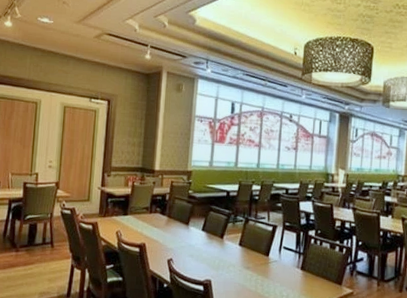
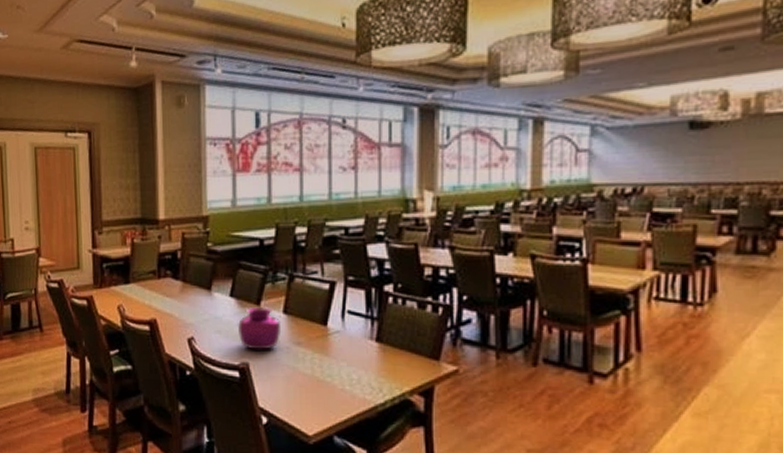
vase: none [205,240,237,271] -> present [237,307,282,350]

